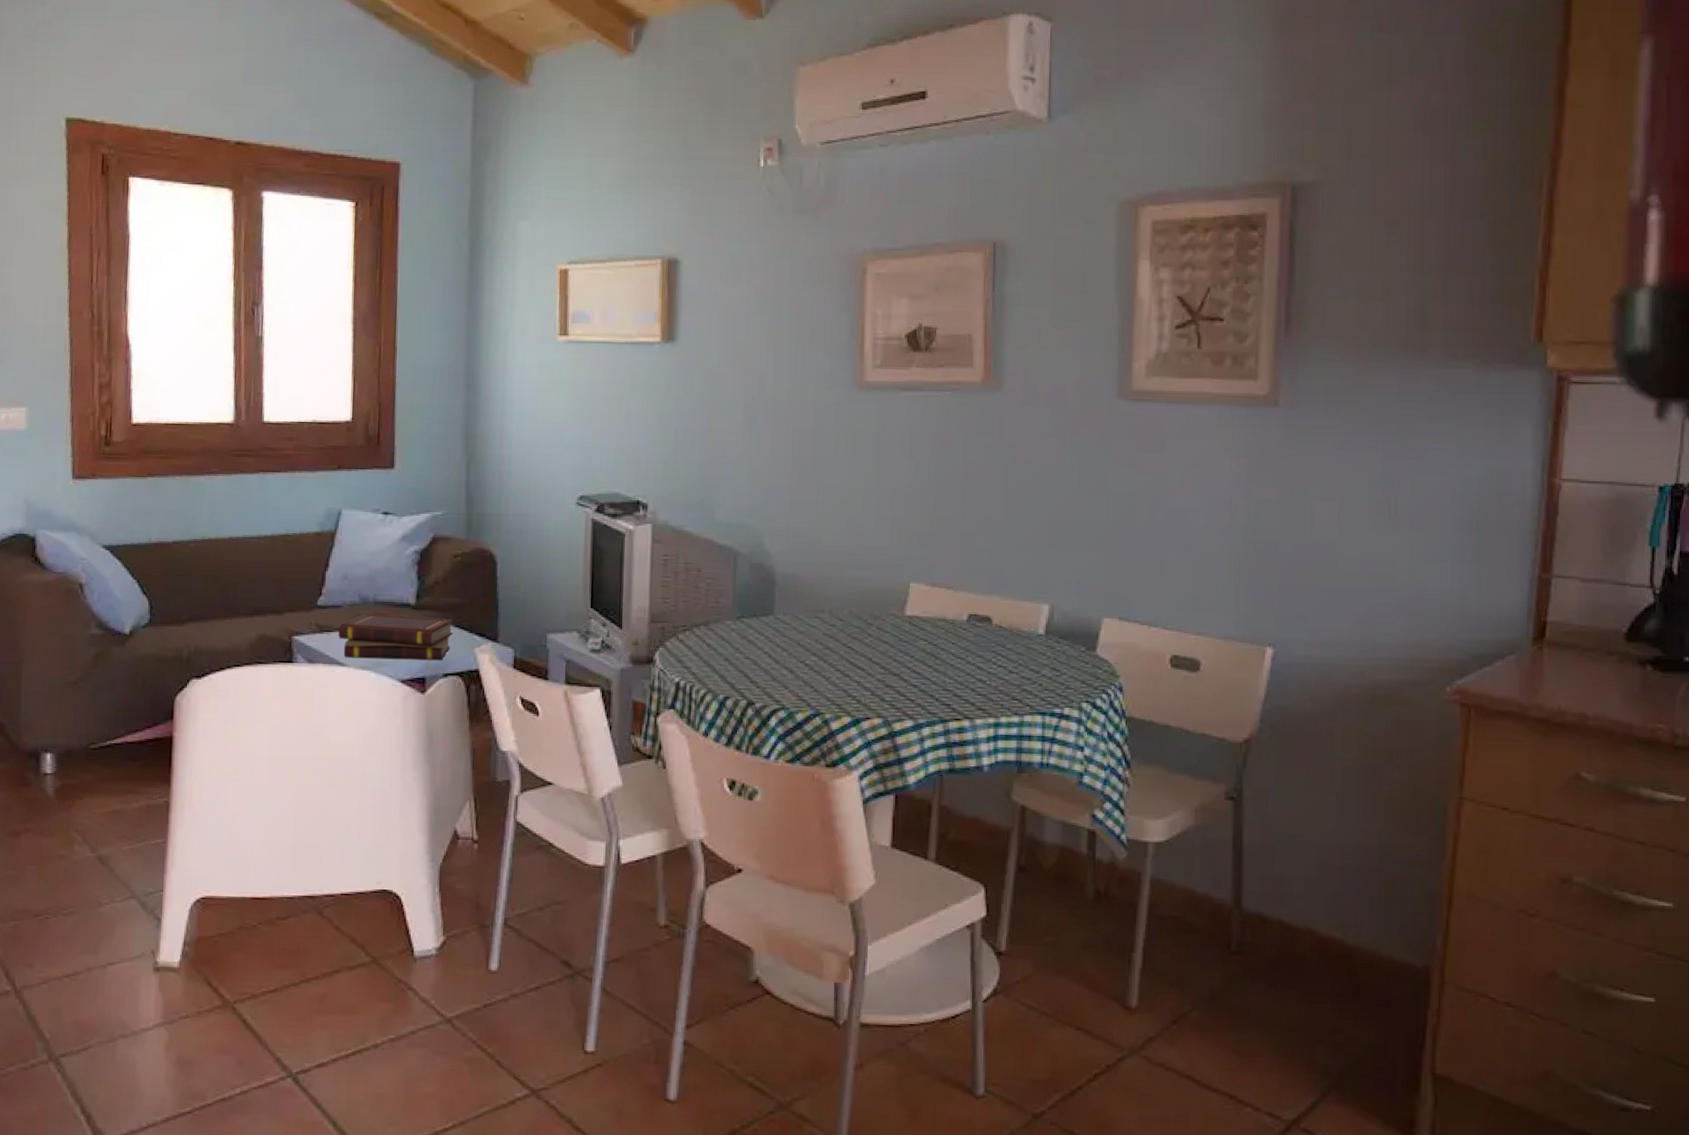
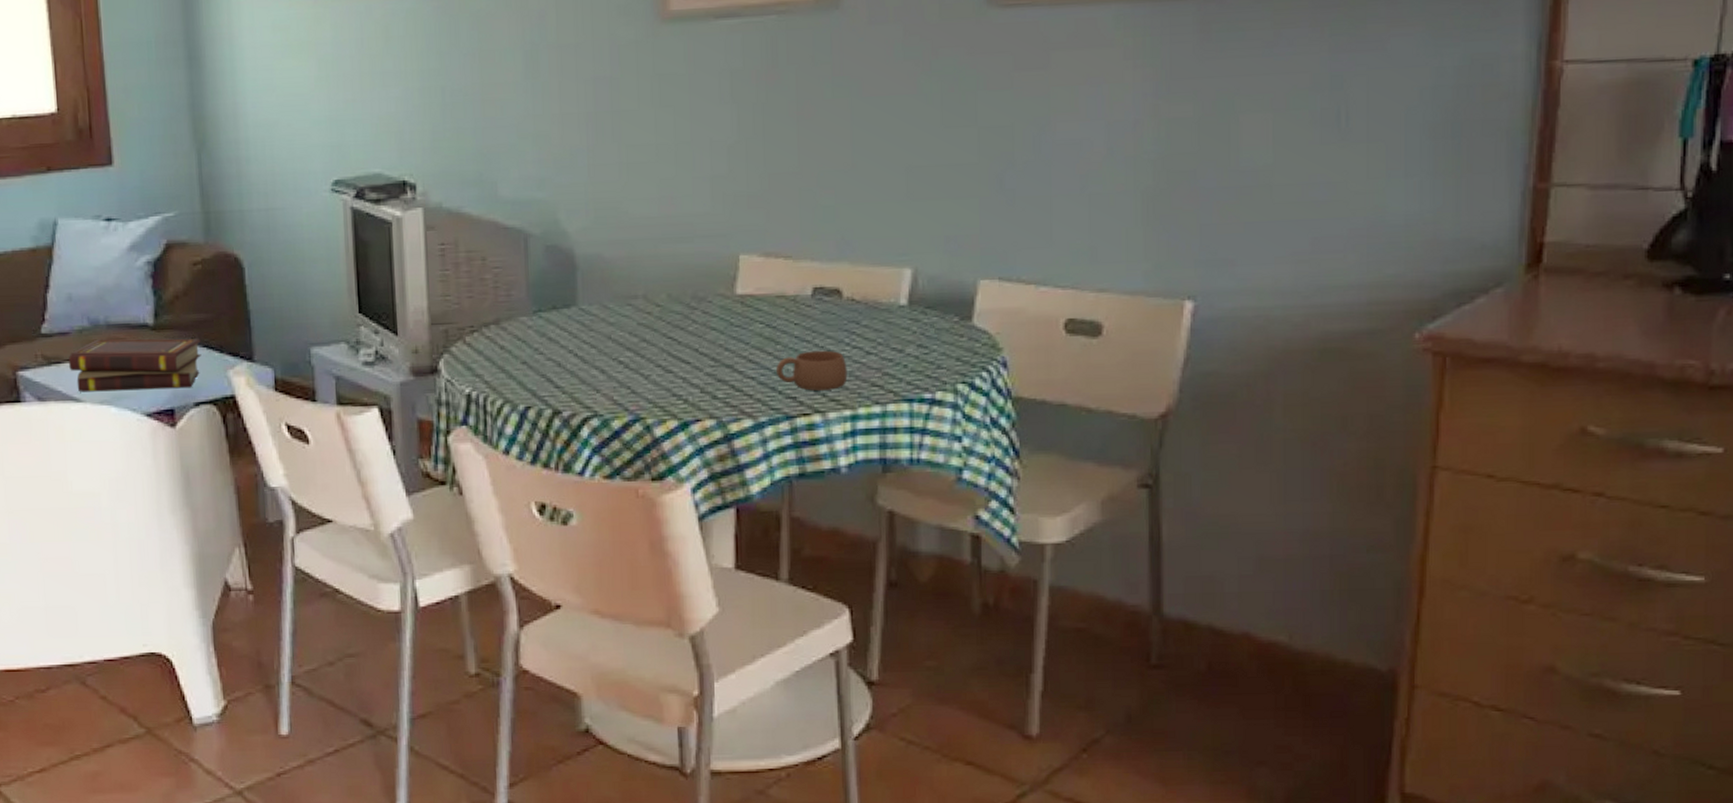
cup: none [935,666,993,701] -> present [777,350,848,391]

